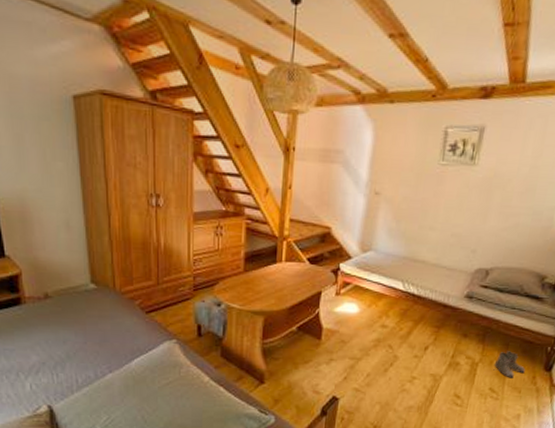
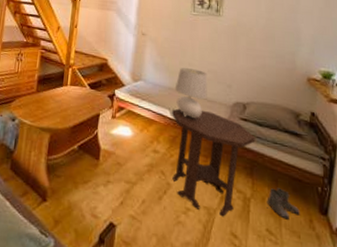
side table: none [400,279,494,382] -> present [171,108,256,217]
table lamp: none [410,231,450,289] -> present [174,67,208,118]

